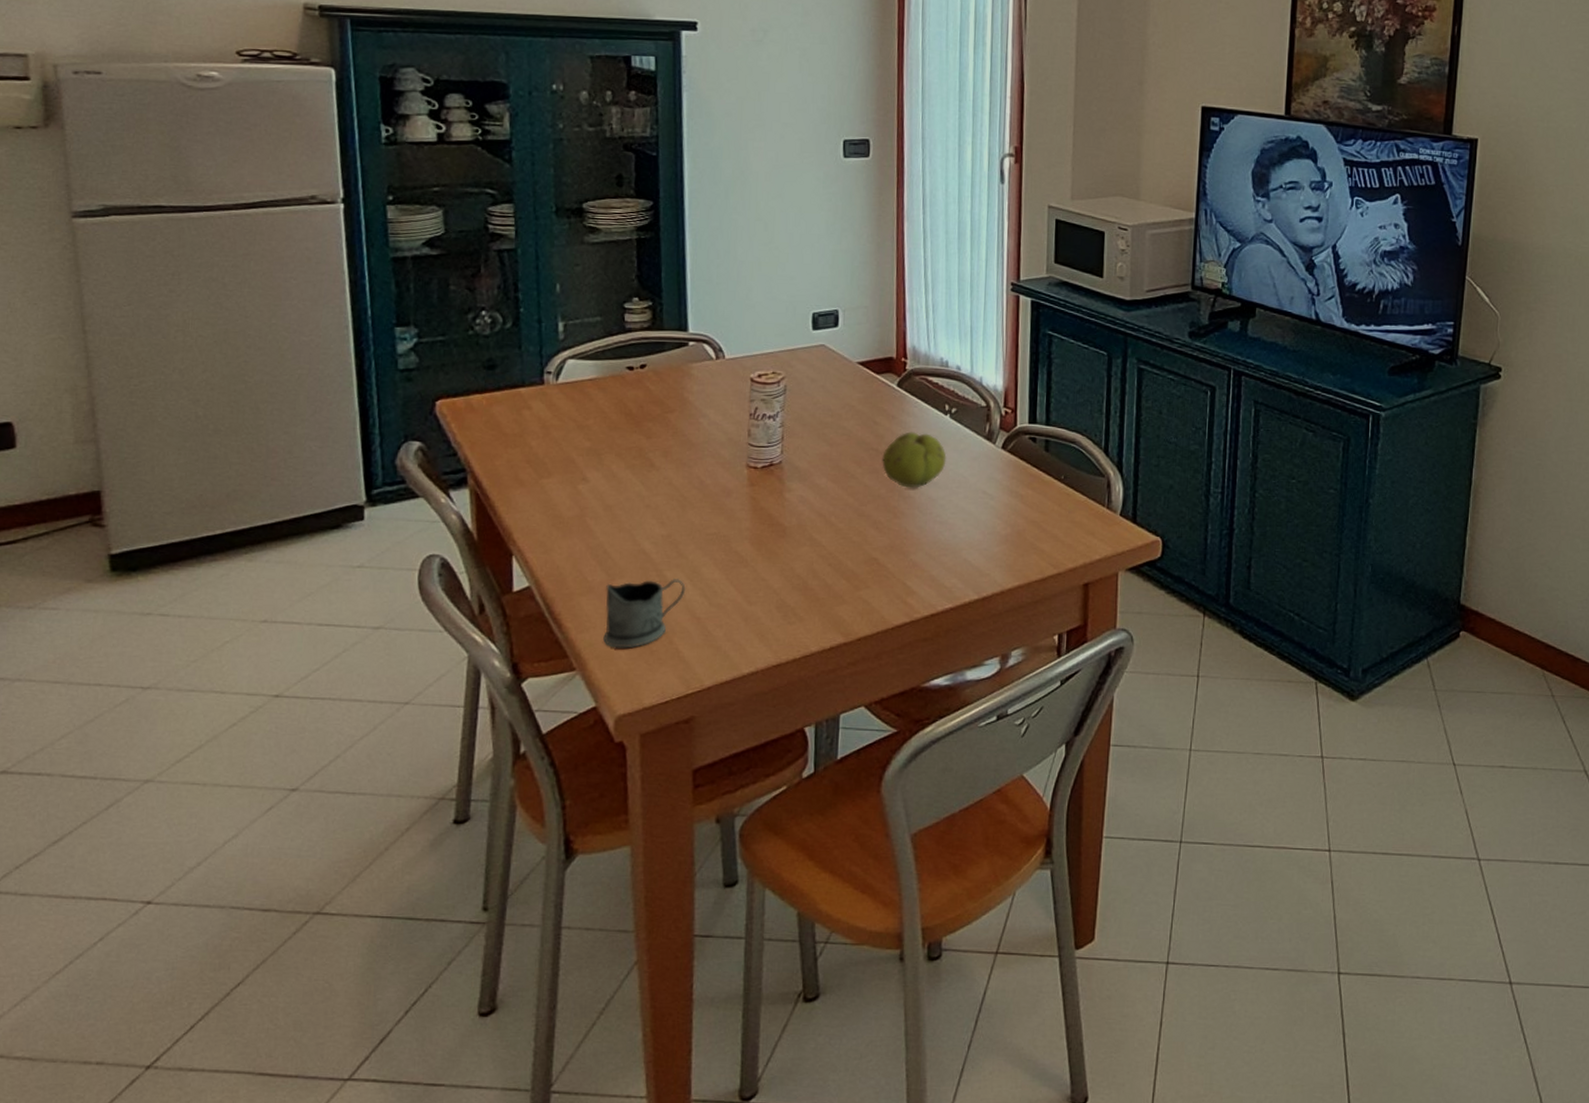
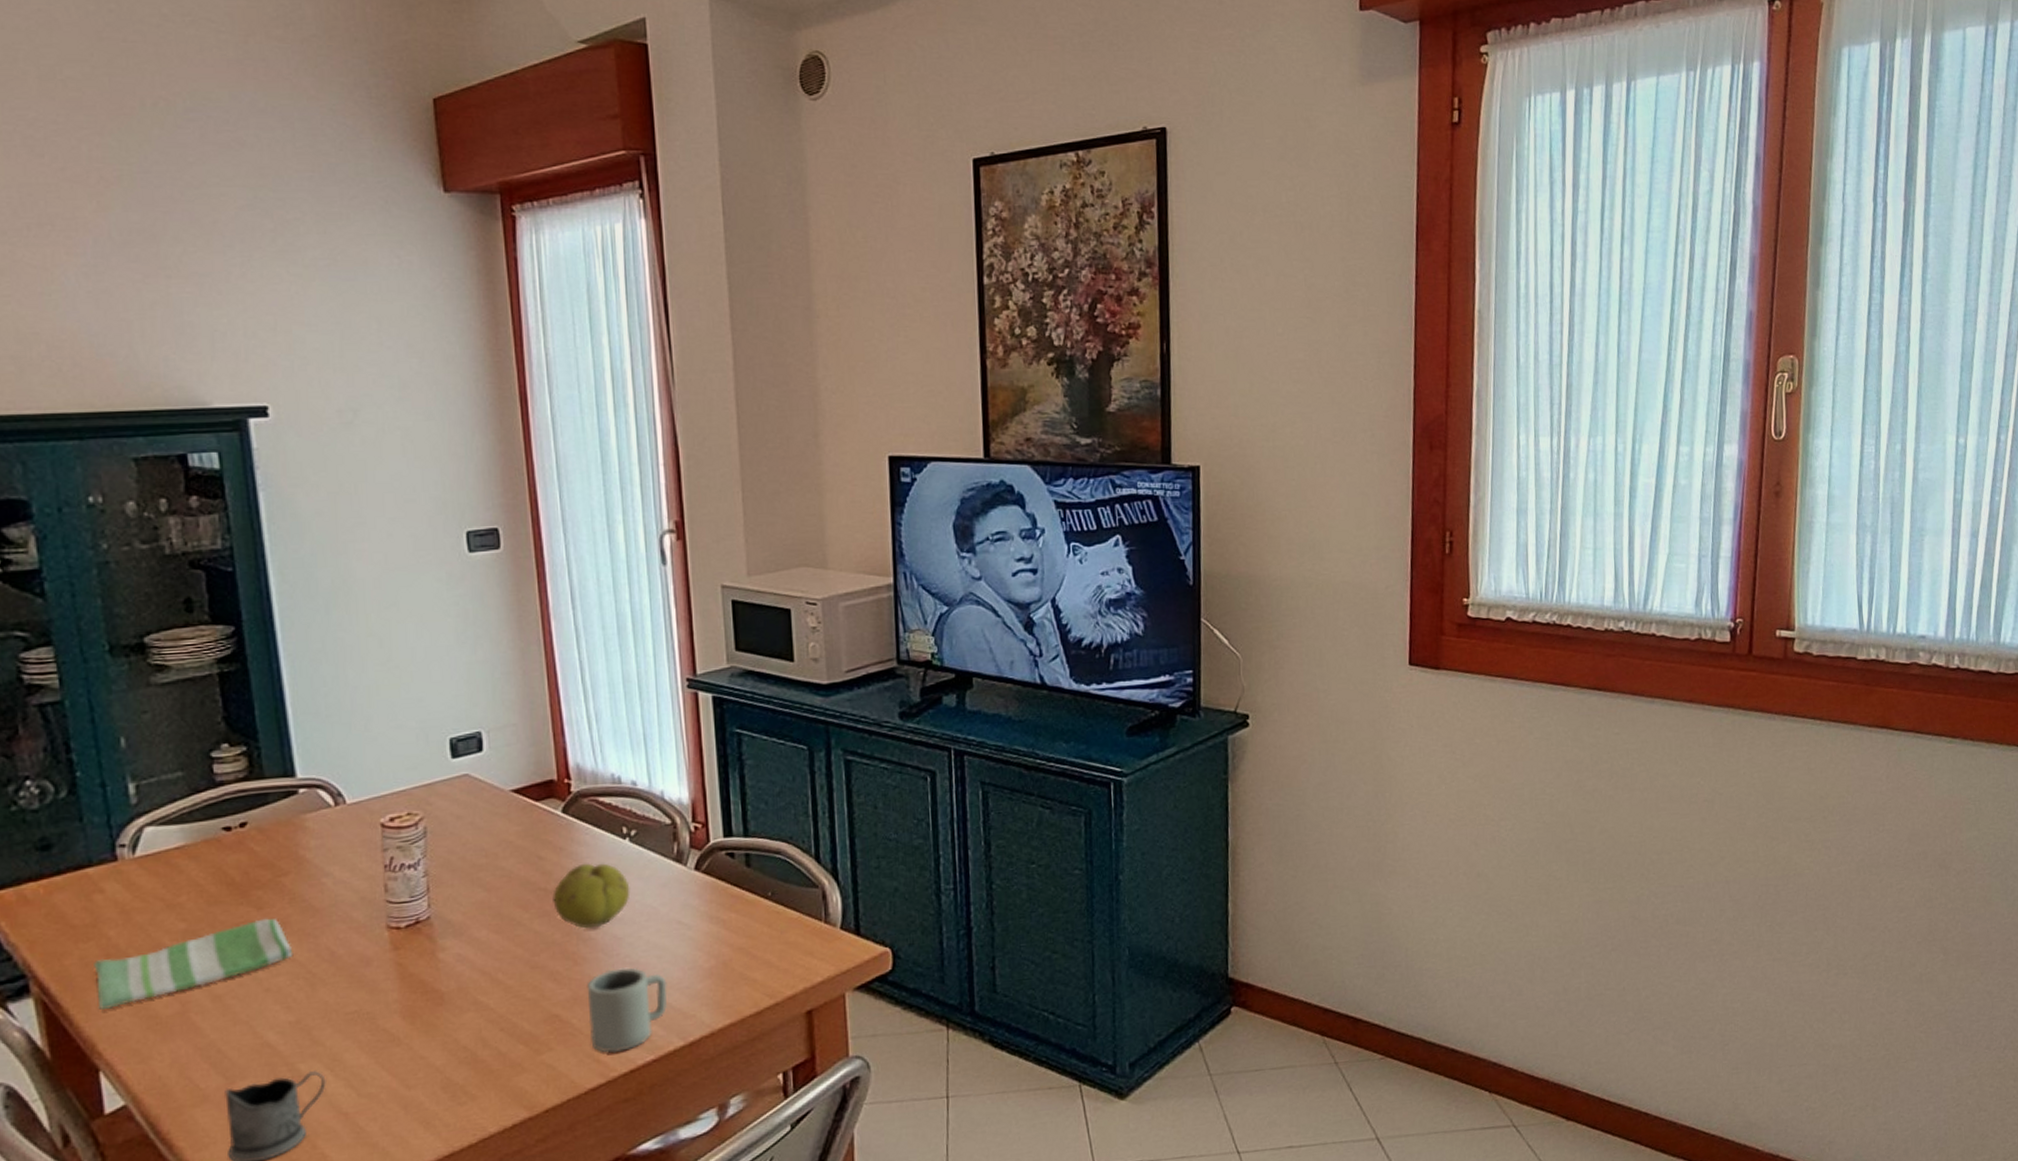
dish towel: none [517,446,671,505] -> present [94,918,294,1009]
cup: none [901,525,969,598] -> present [586,967,668,1054]

